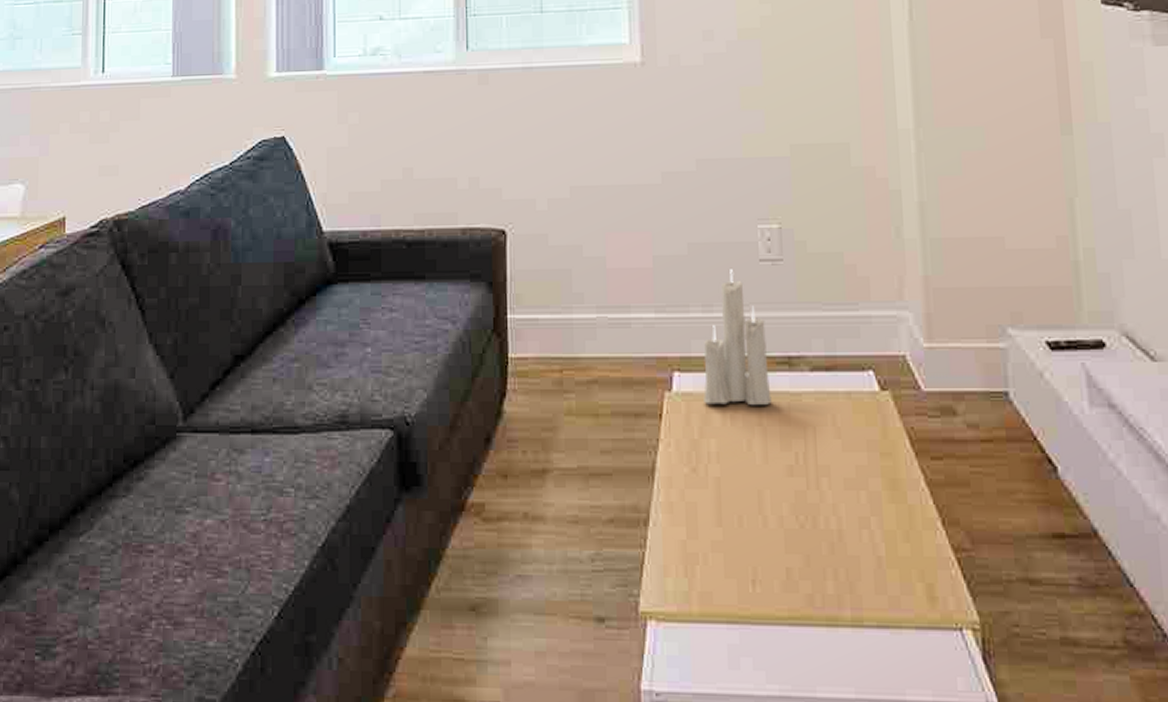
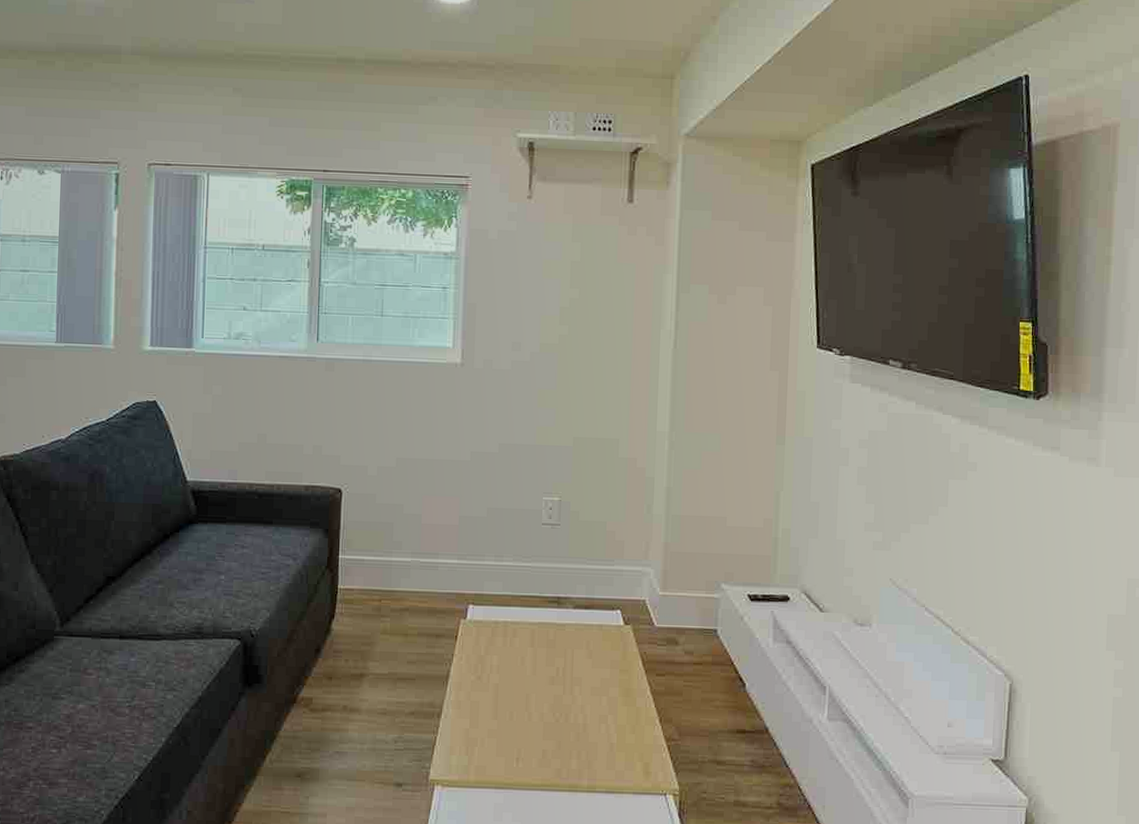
candle: present [703,269,772,406] -> none [490,529,543,633]

